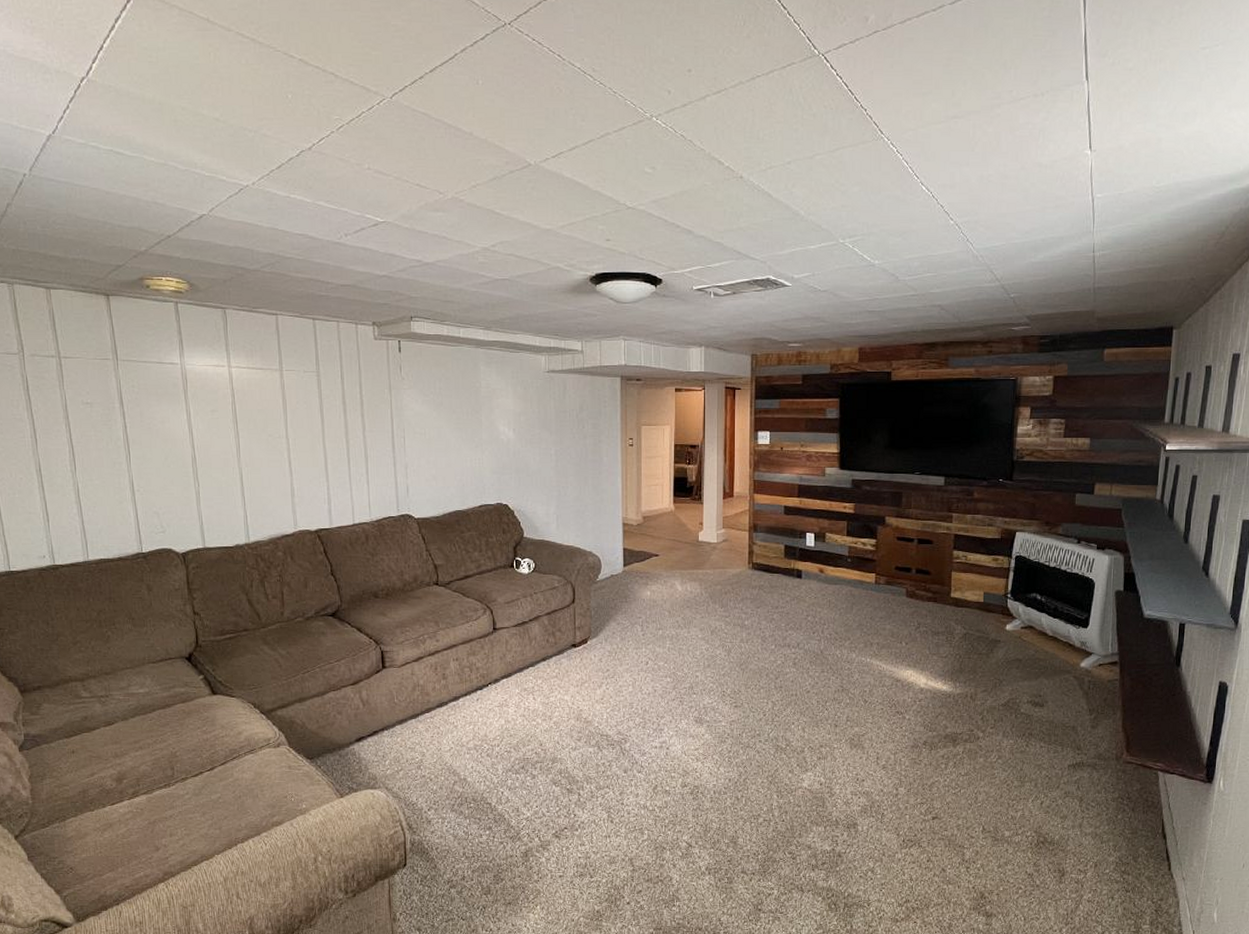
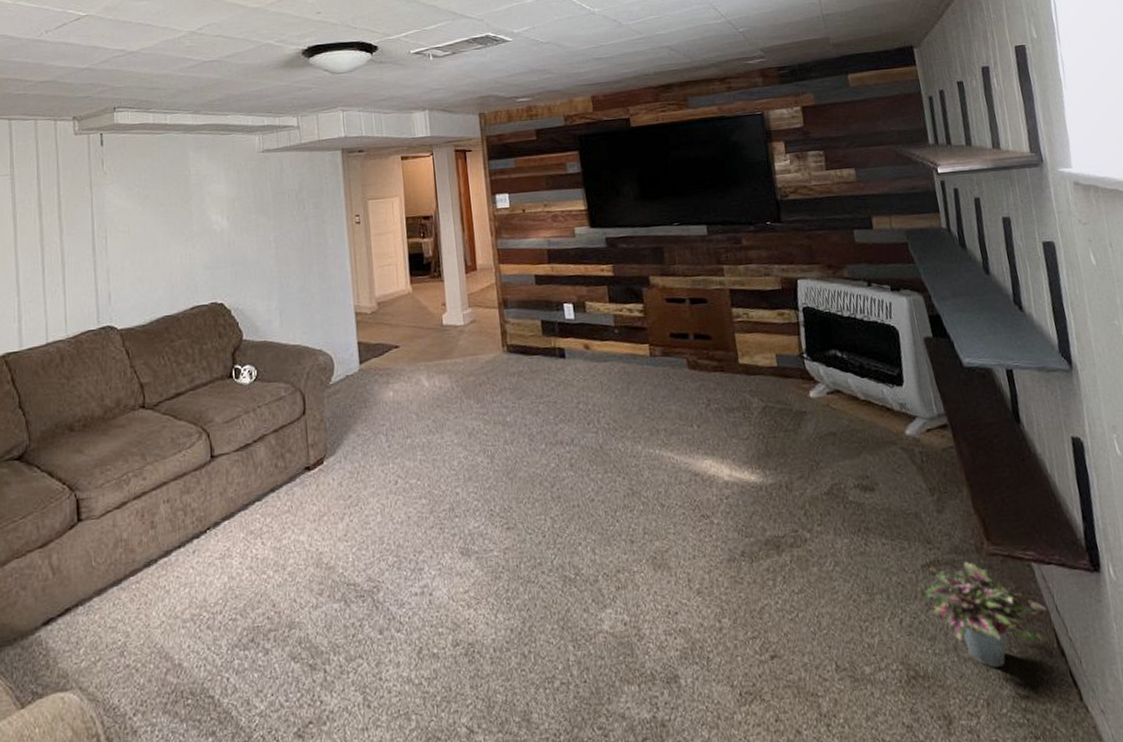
potted plant: none [1059,766,1161,841] -> present [917,562,1047,668]

